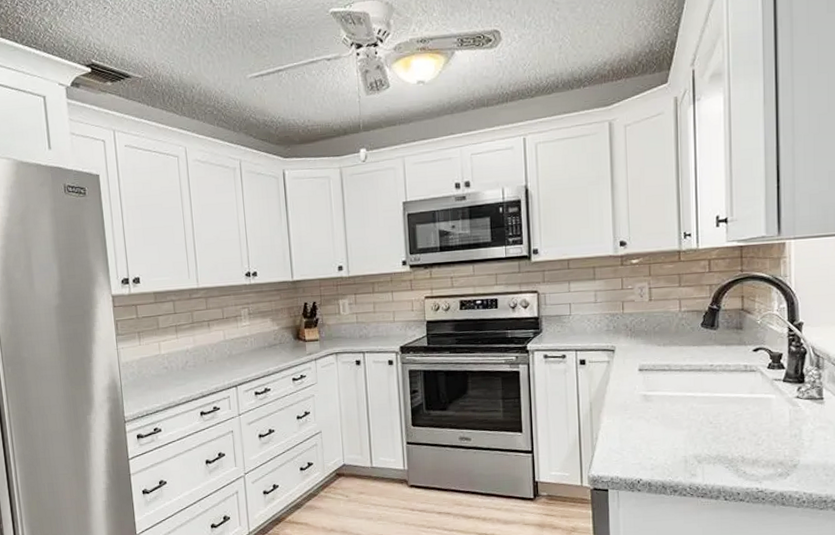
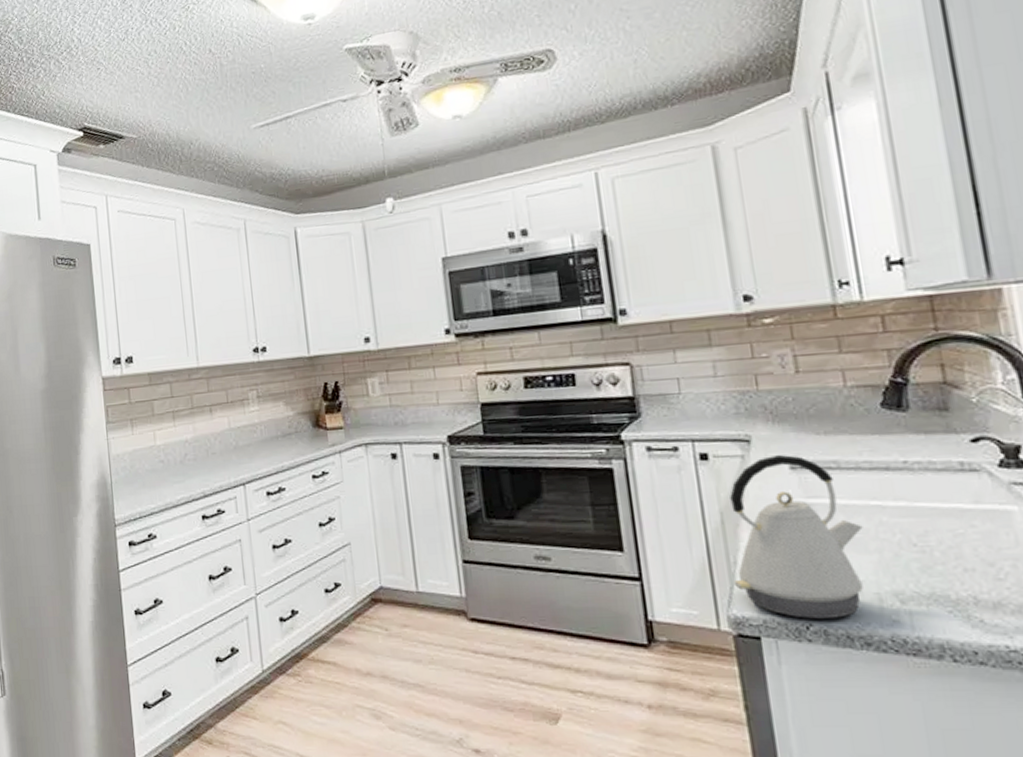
kettle: none [594,360,681,476] -> present [730,454,863,620]

